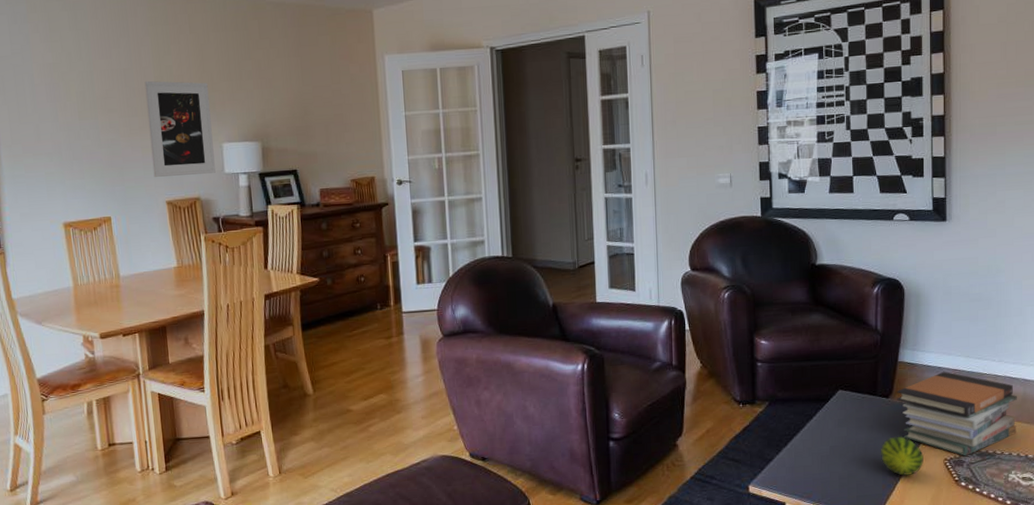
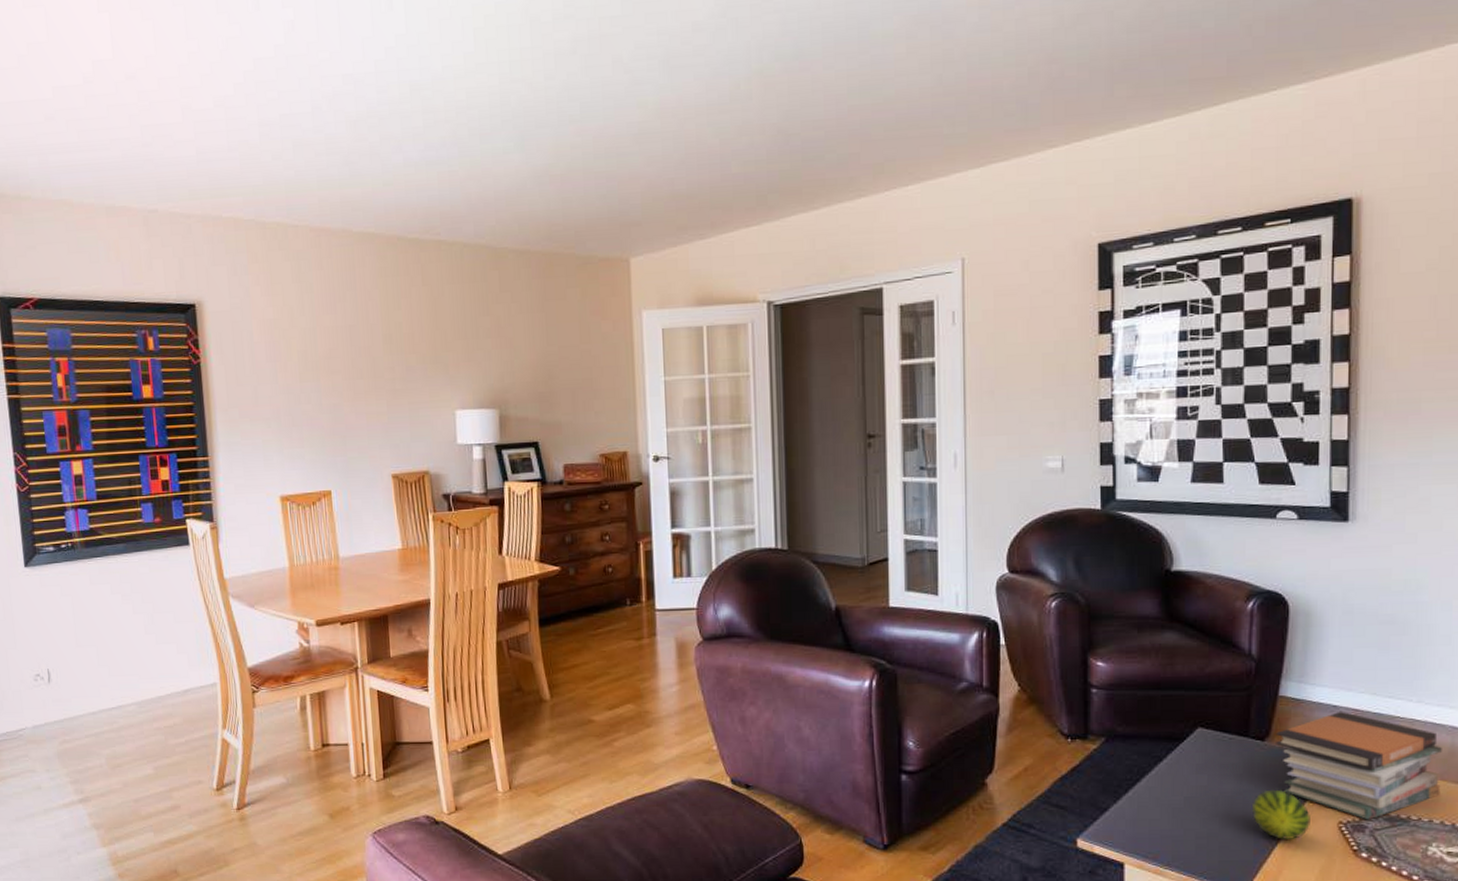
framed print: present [144,81,216,177] -> none [371,339,447,447]

